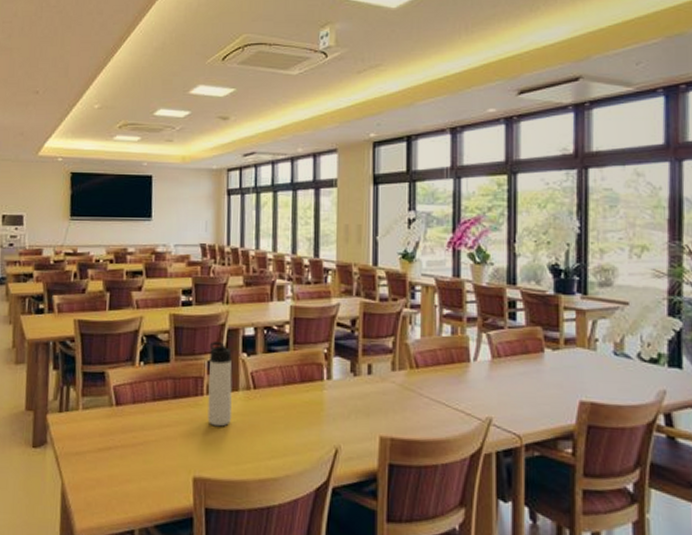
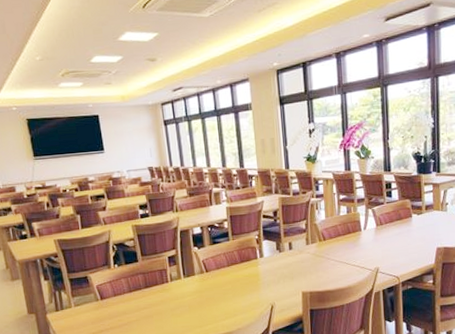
thermos bottle: present [207,342,232,427] -> none [167,241,193,303]

